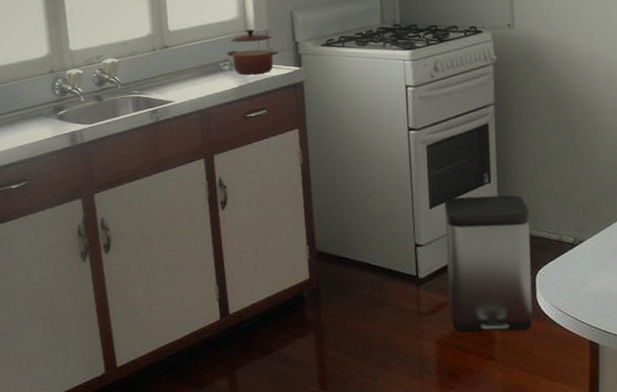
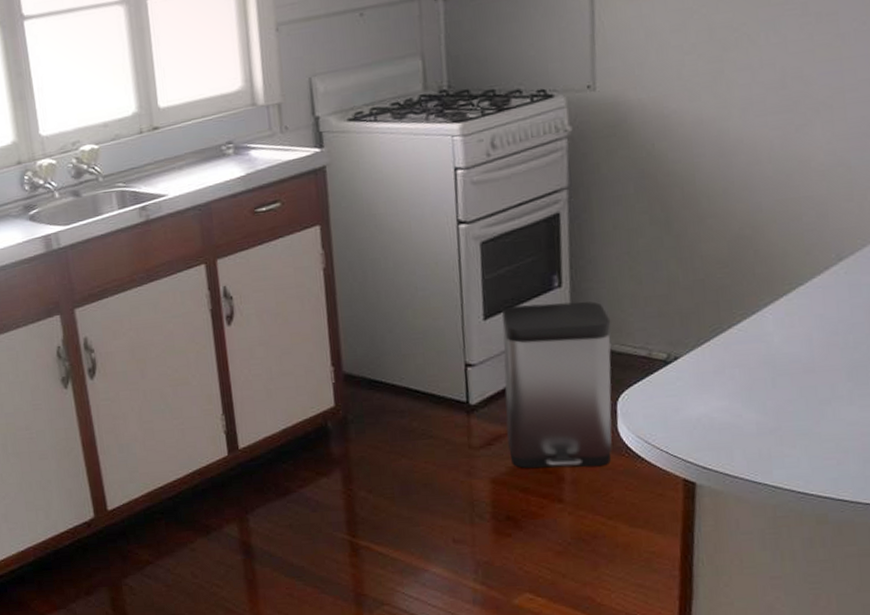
saucepan: present [226,29,279,75] -> none [230,102,295,160]

